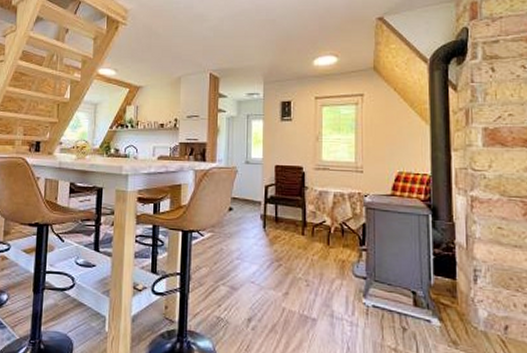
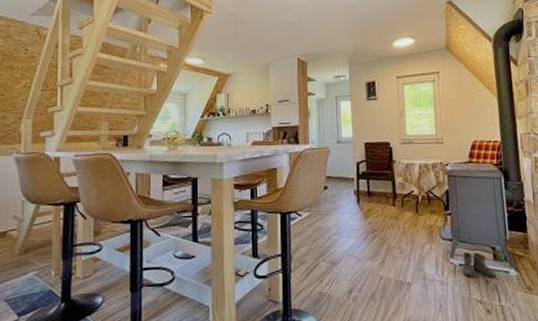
boots: none [374,293,414,325] -> present [461,252,495,277]

